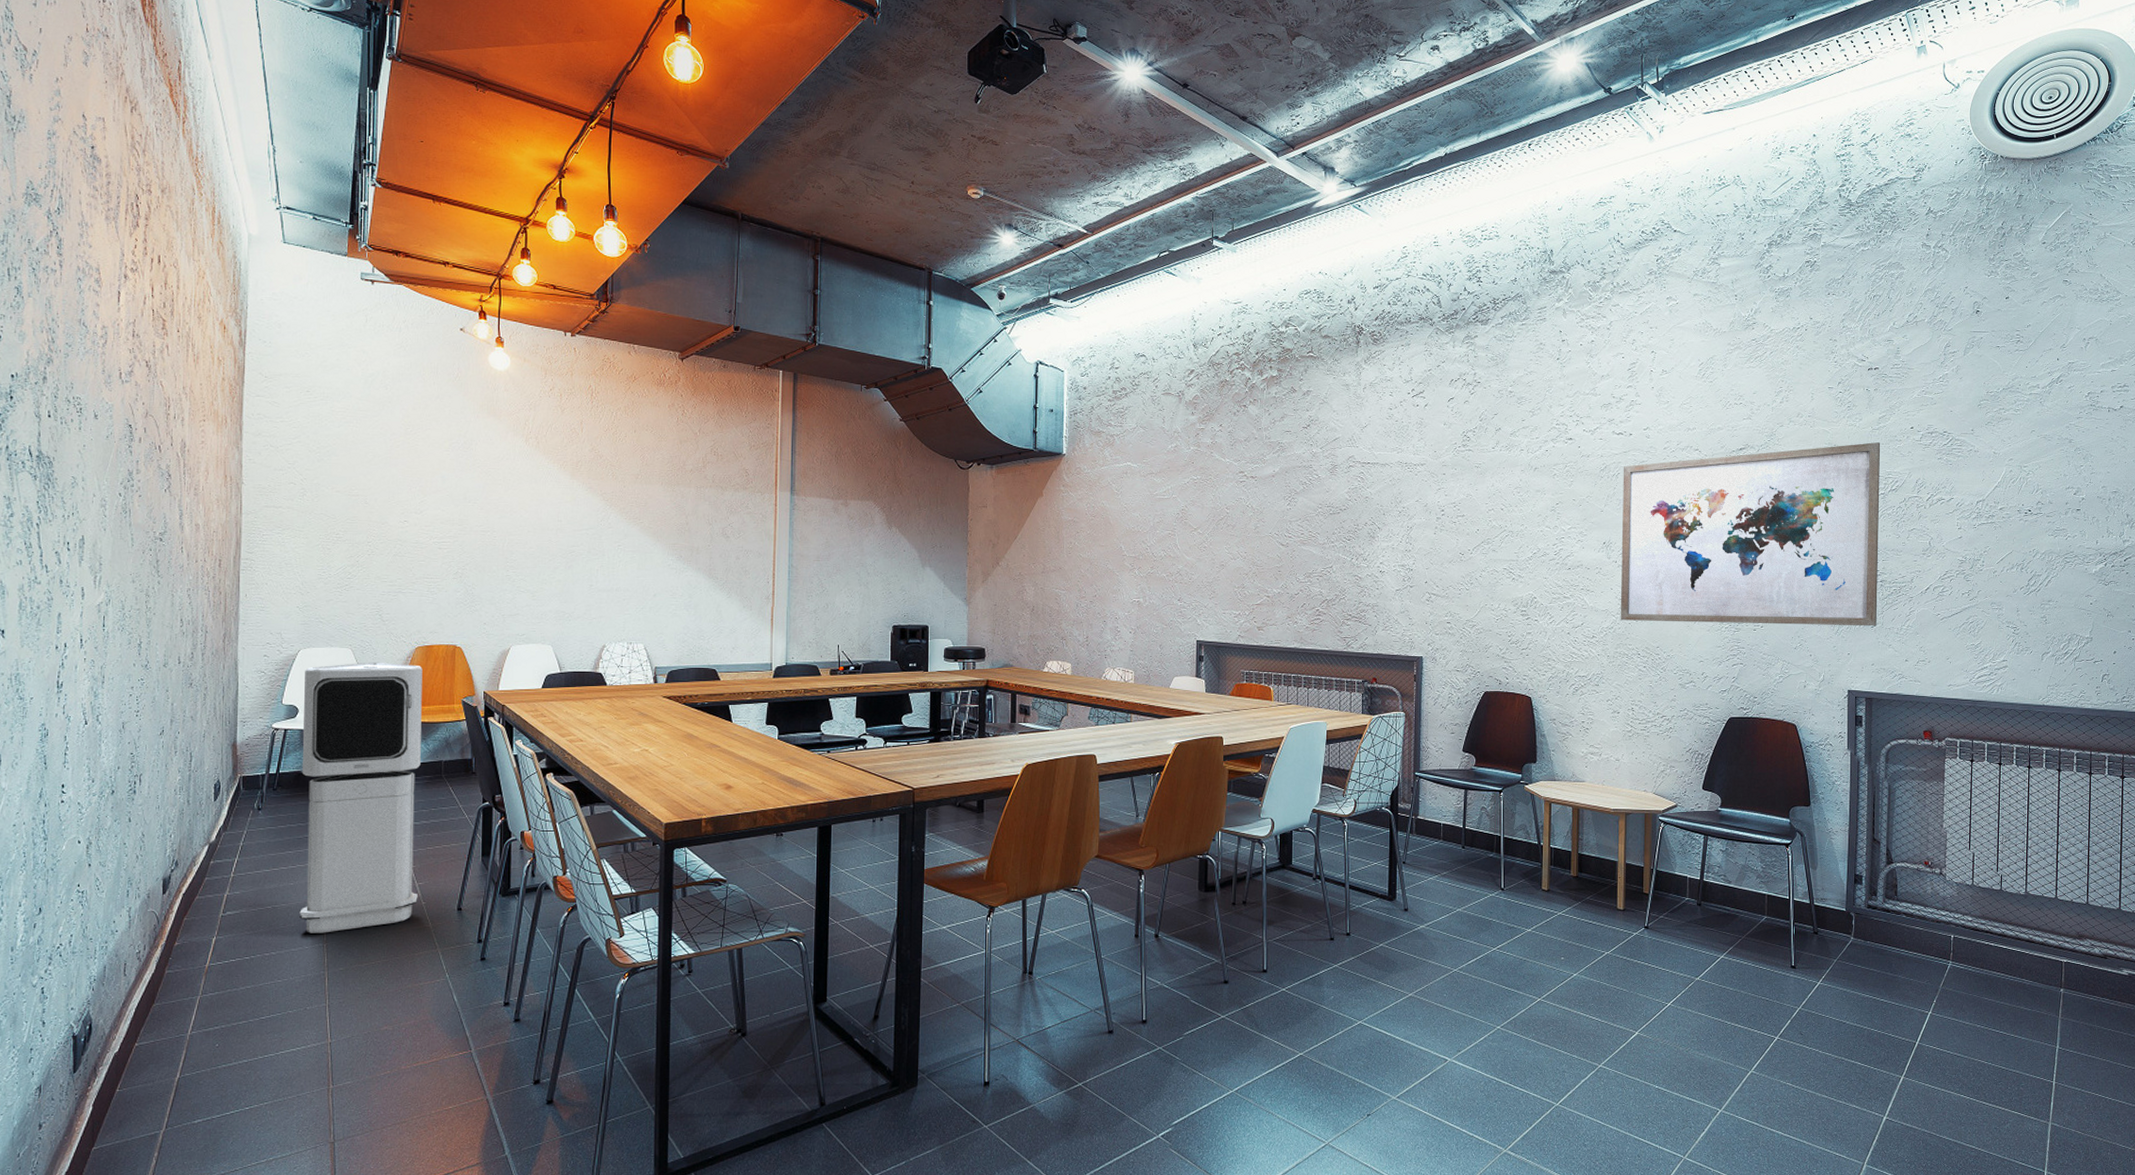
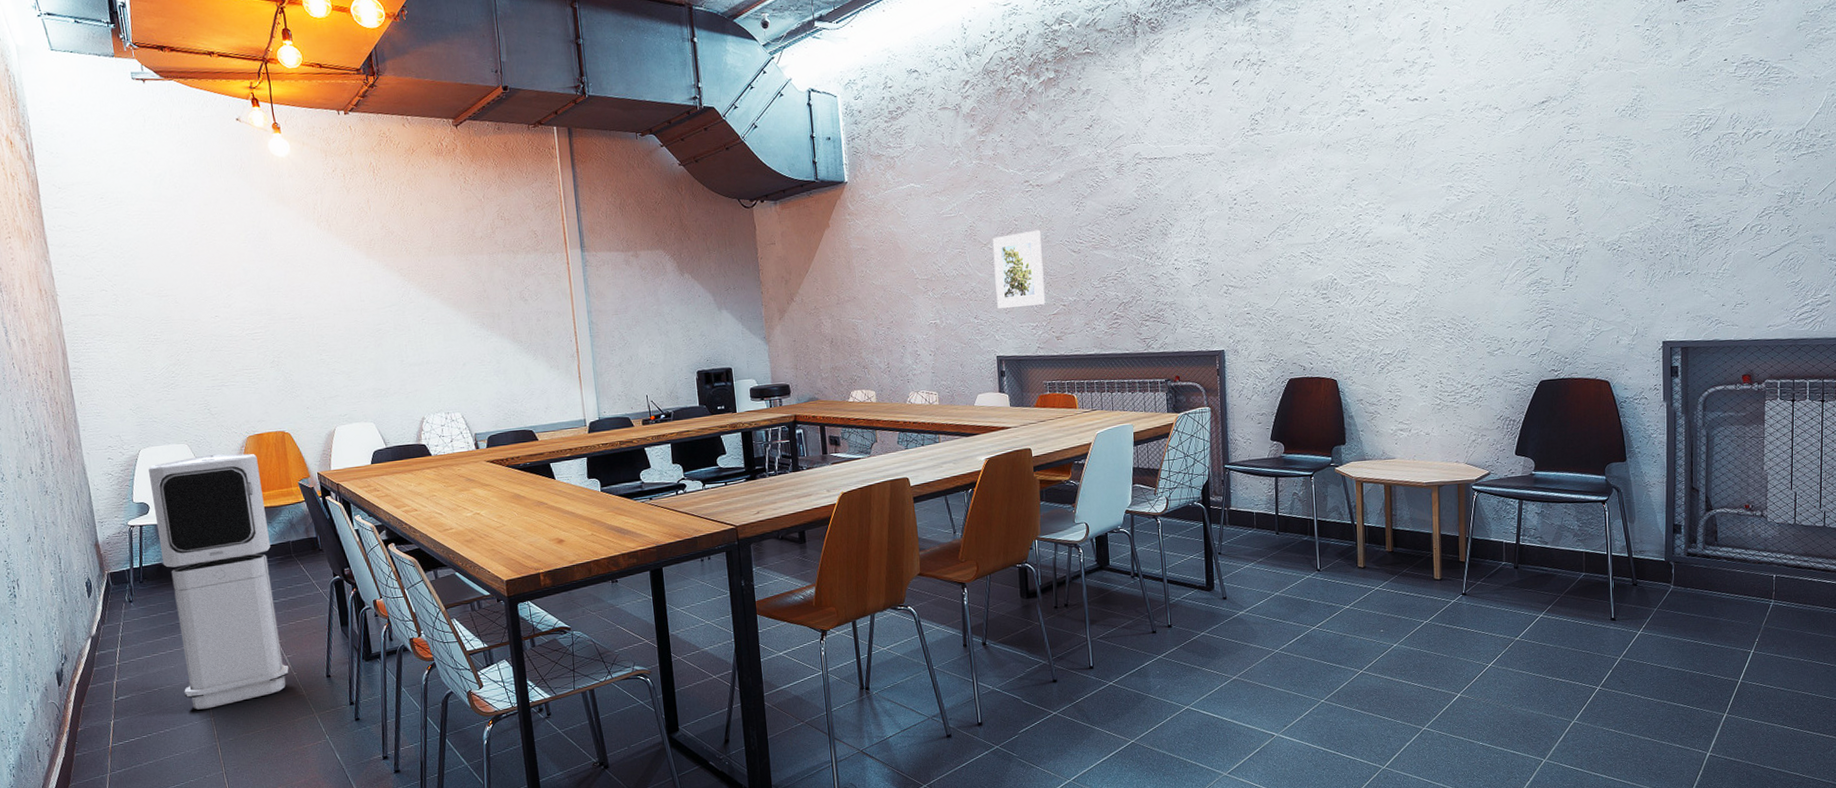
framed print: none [1202,520,1251,594] -> present [992,229,1046,309]
wall art: present [1620,442,1881,627] -> none [1419,79,1692,294]

